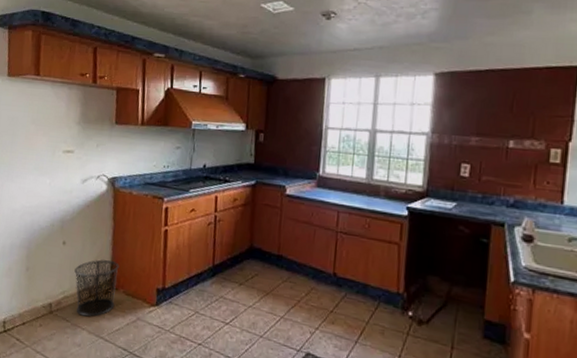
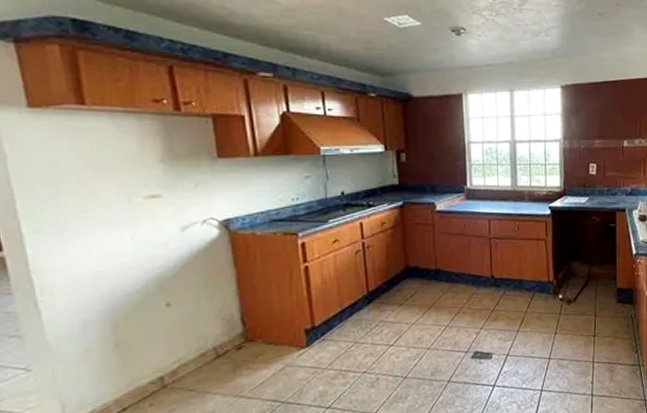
waste bin: present [74,259,119,318] -> none [190,312,254,380]

